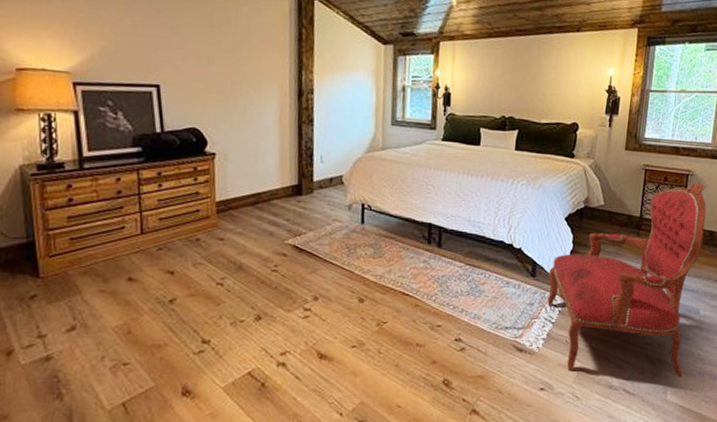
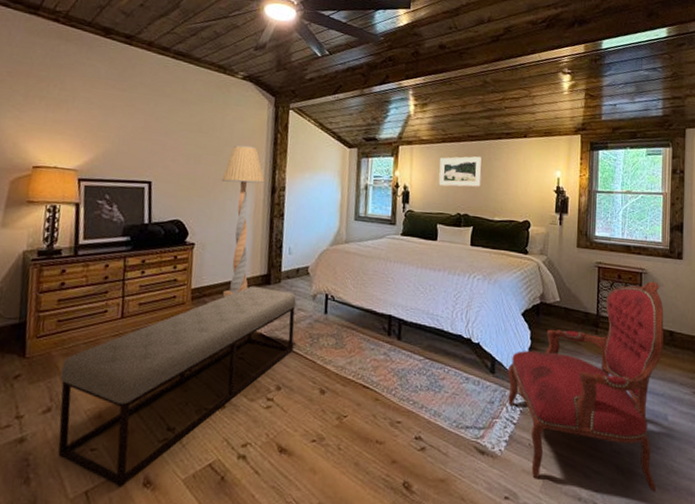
bench: none [81,197,331,398] -> present [58,285,297,488]
floor lamp: none [242,42,290,210] -> present [222,145,265,297]
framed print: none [482,52,531,88] -> present [438,156,483,187]

